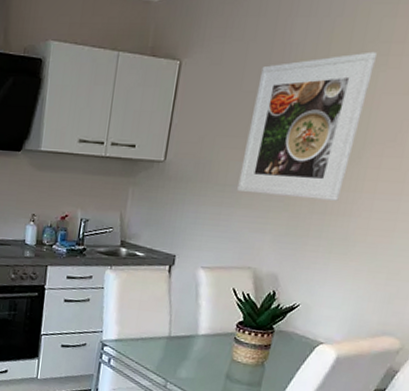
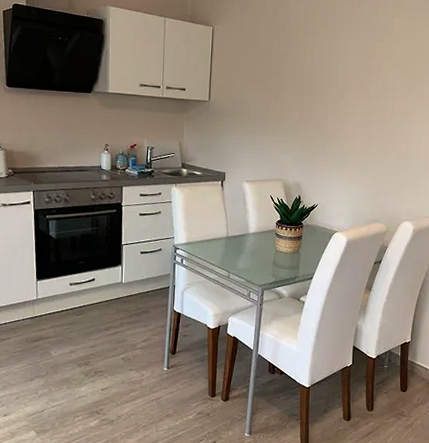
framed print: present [237,51,378,201] -> none [265,27,345,129]

